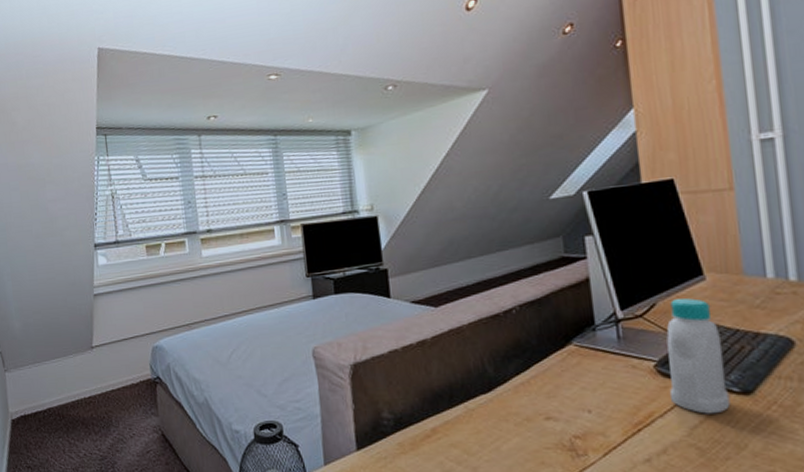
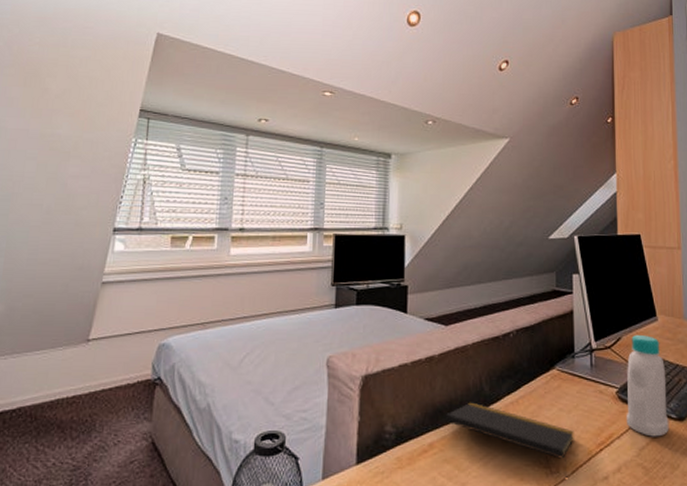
notepad: none [446,384,603,461] -> present [445,402,574,478]

